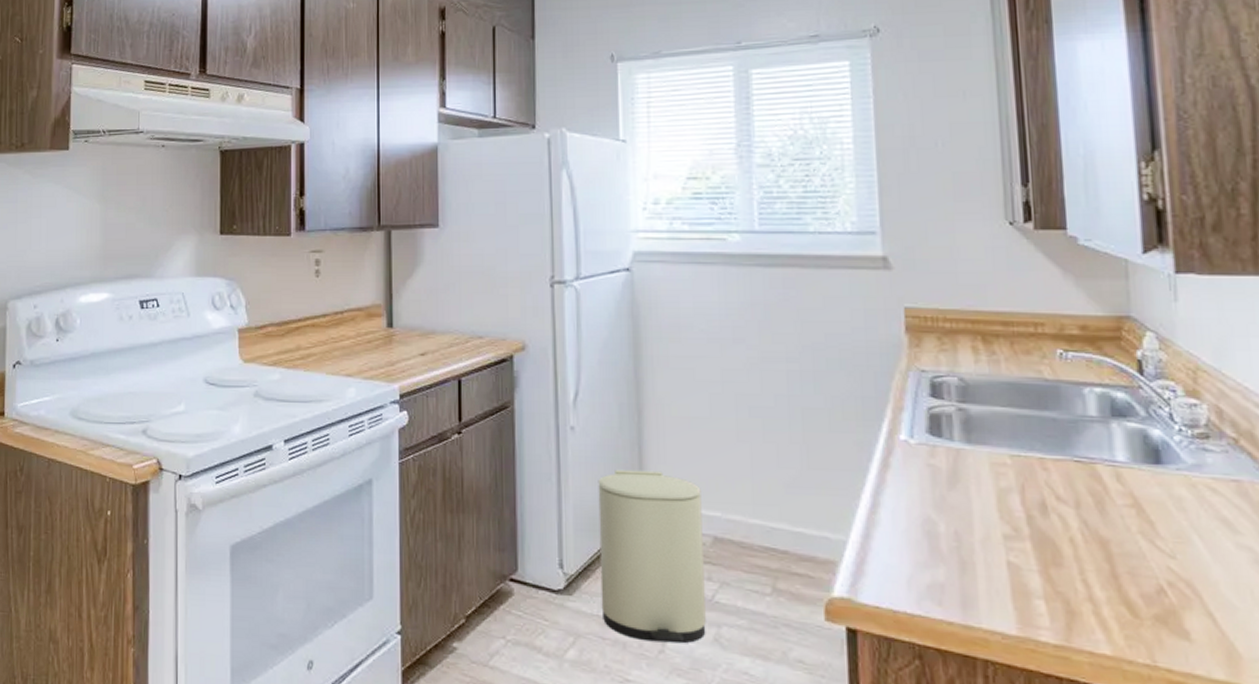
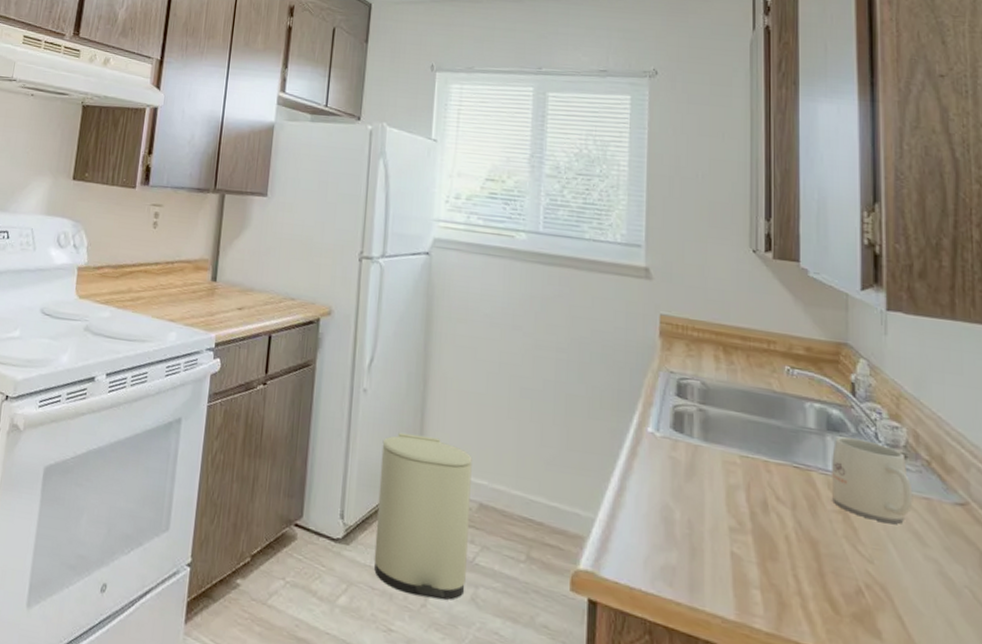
mug: none [1118,422,1220,512] -> present [830,436,913,524]

